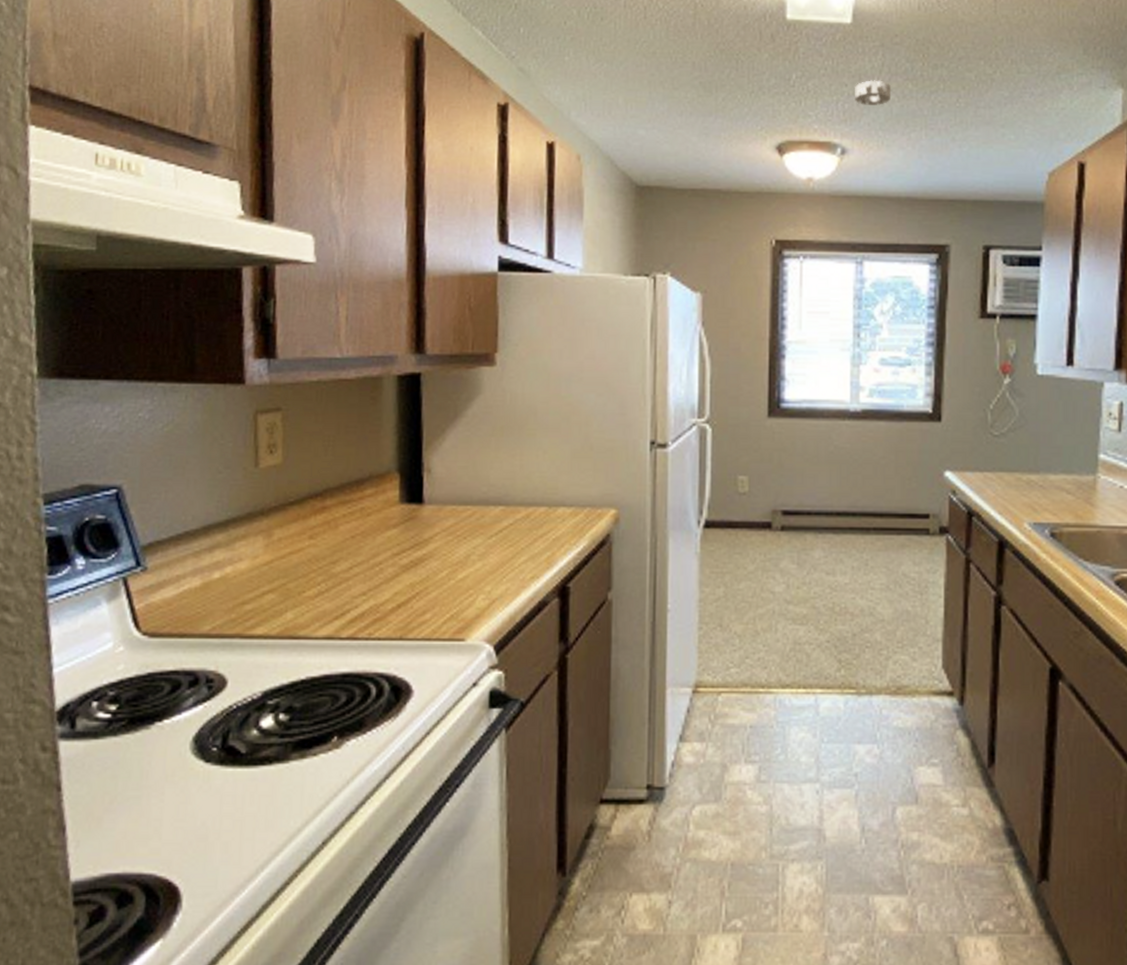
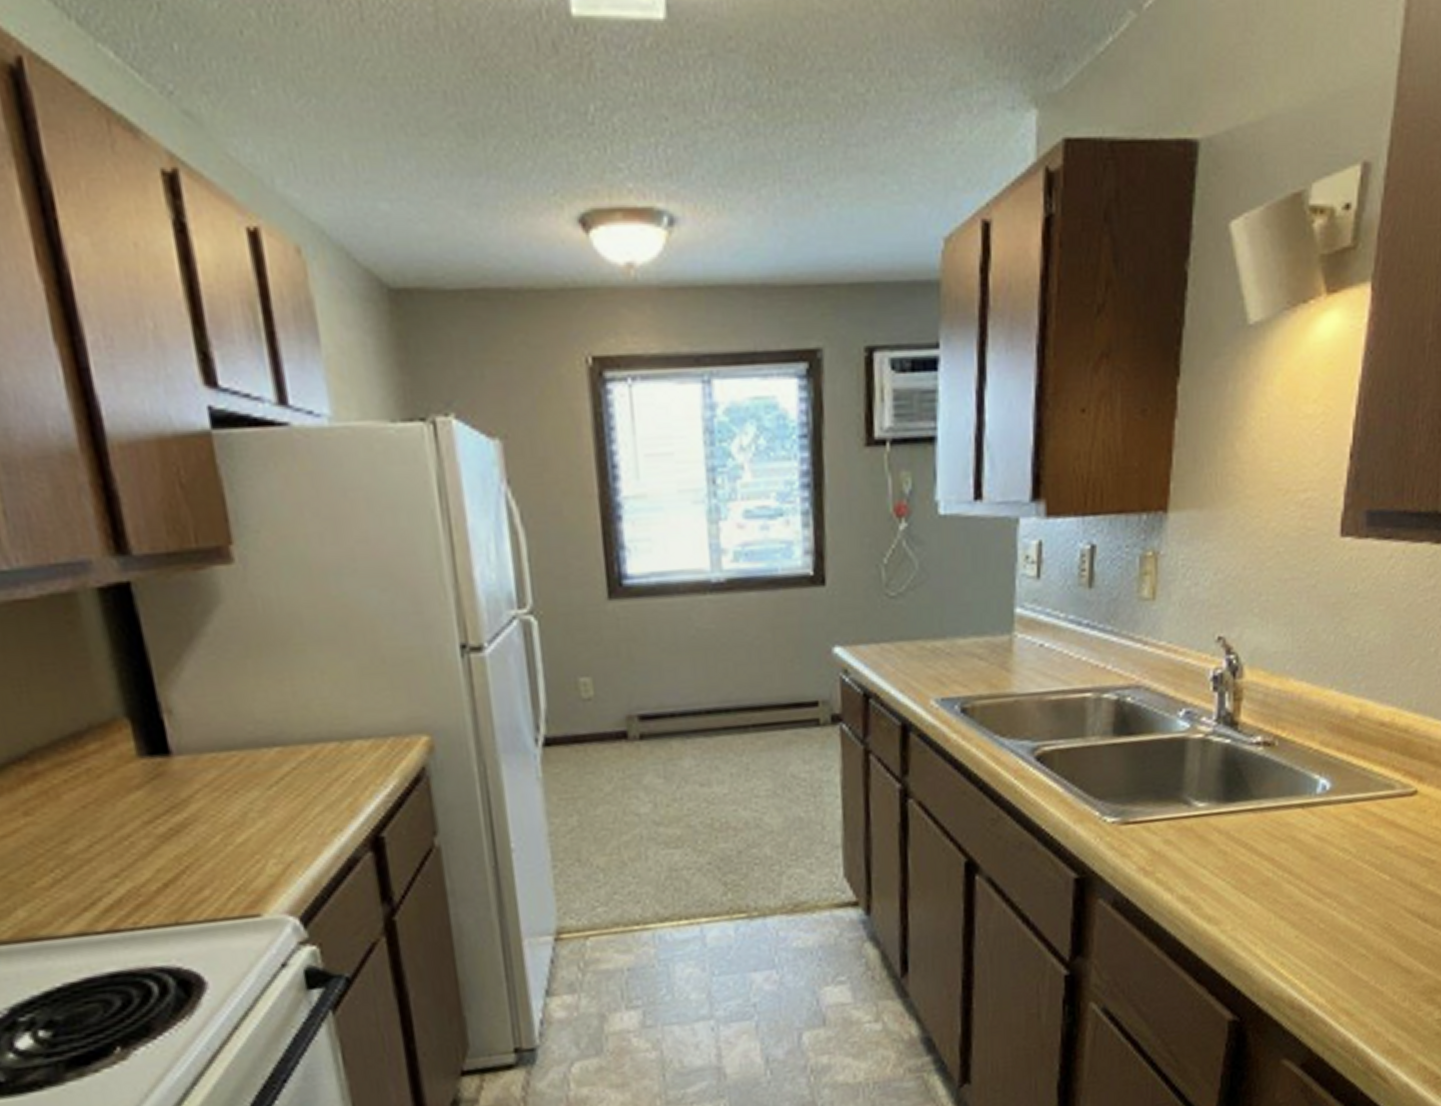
smoke detector: present [855,80,892,105] -> none [679,109,730,149]

